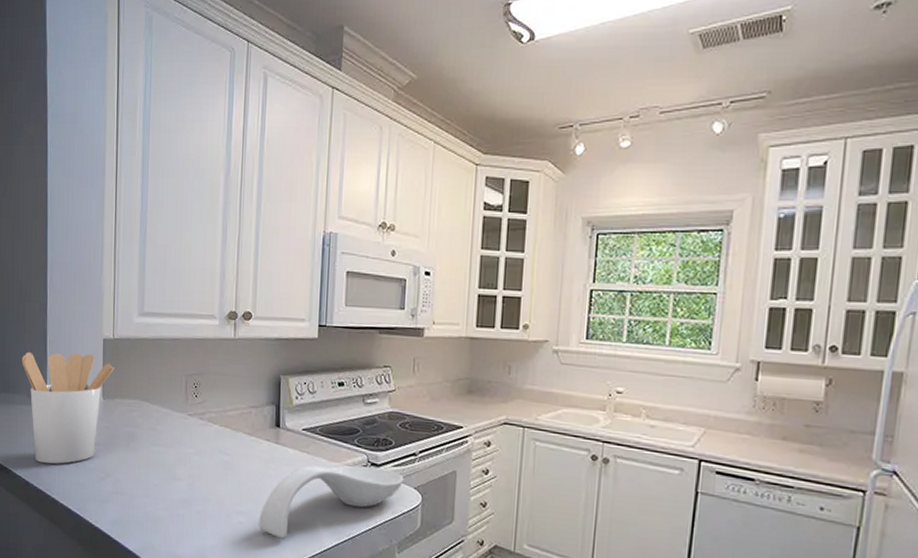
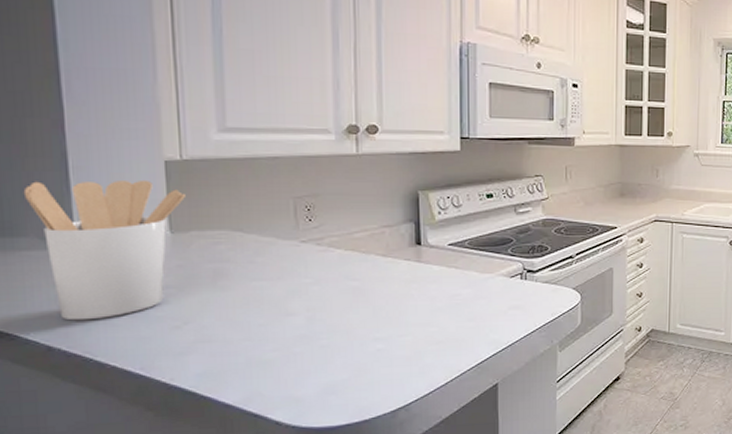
spoon rest: present [259,465,404,538] -> none [402,274,562,358]

